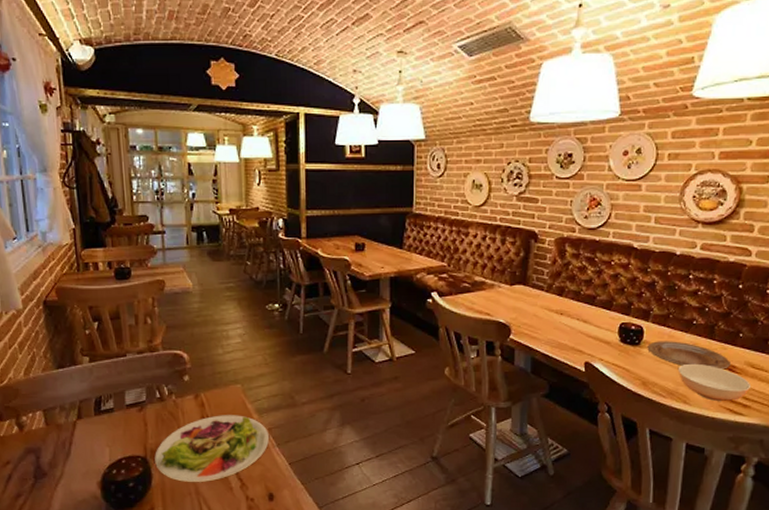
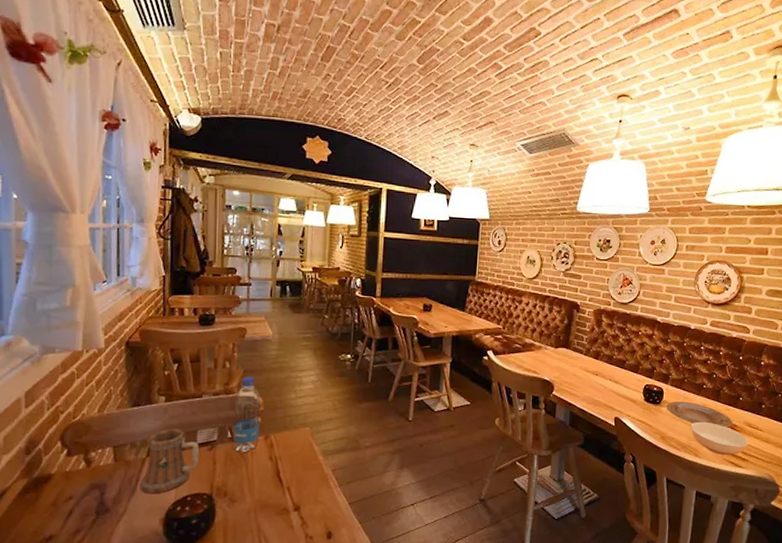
beer mug: none [73,390,130,457] -> present [140,428,200,494]
salad plate: present [155,415,269,482] -> none [220,456,332,520]
bottle: none [160,333,189,414] -> present [232,377,261,454]

